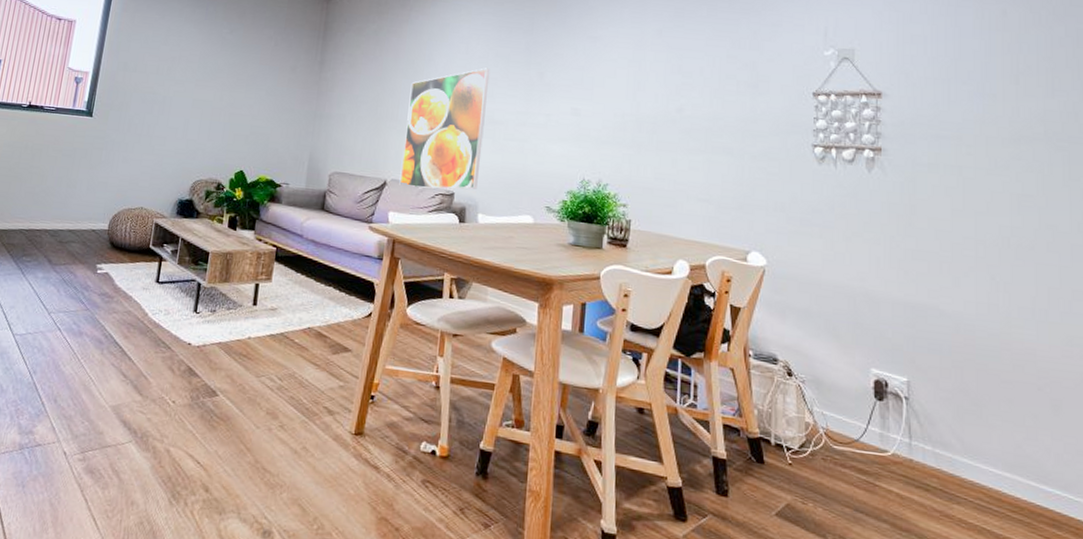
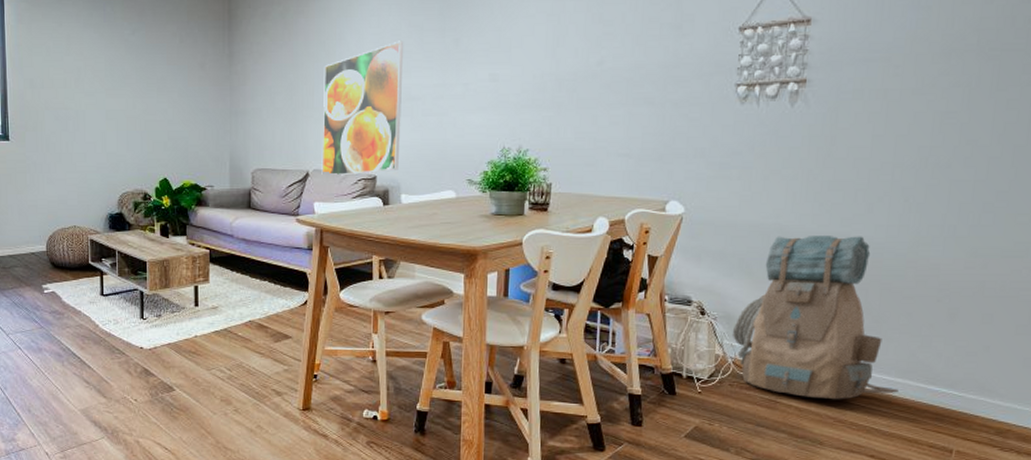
backpack: none [822,300,1008,491] -> present [732,236,899,400]

